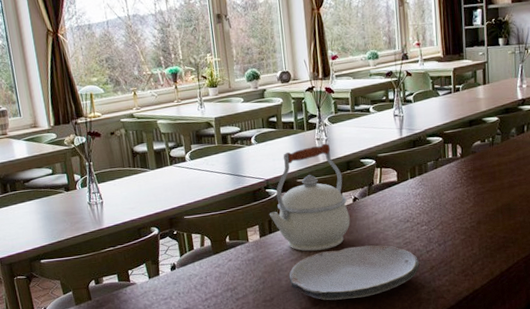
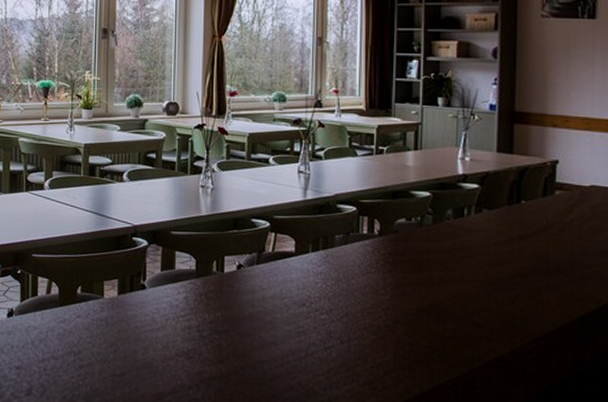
kettle: present [269,143,350,252] -> none [132,192,231,324]
plate: present [289,245,420,301] -> none [147,325,314,394]

